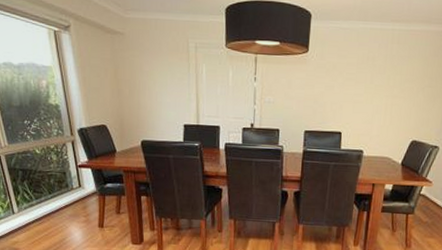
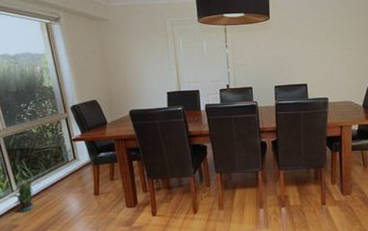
potted plant: none [11,202,36,237] -> present [10,178,34,213]

